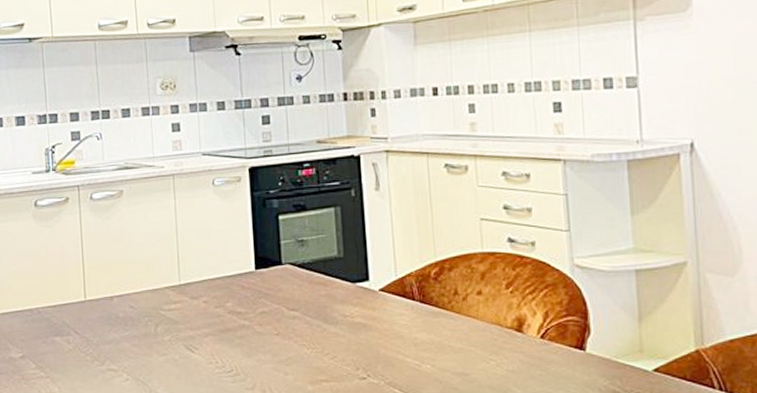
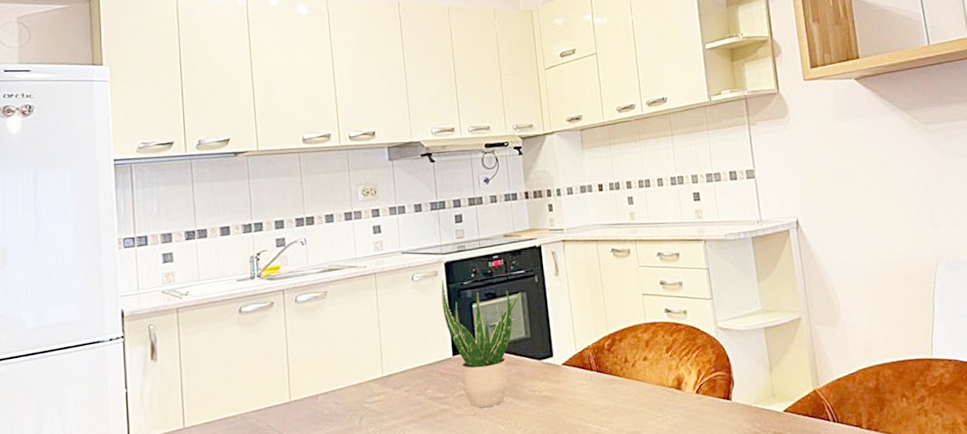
potted plant: none [244,186,336,328] -> present [441,280,522,408]

